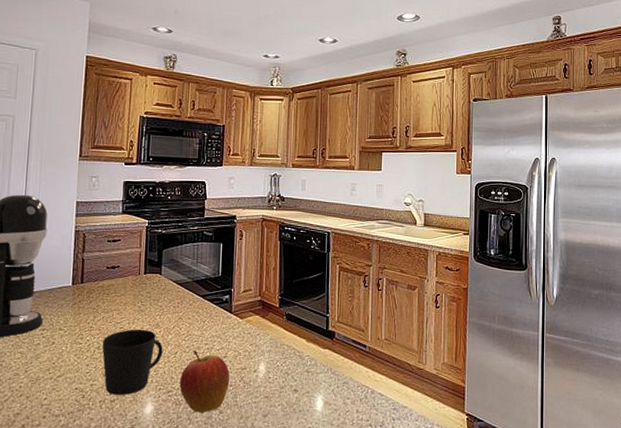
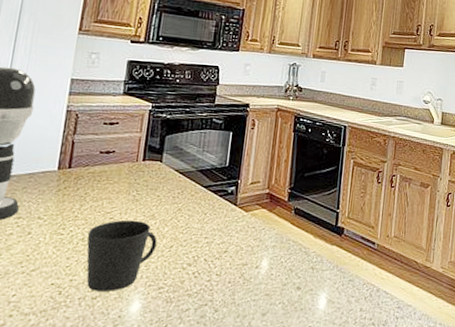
apple: present [179,349,230,413] -> none [172,243,229,311]

